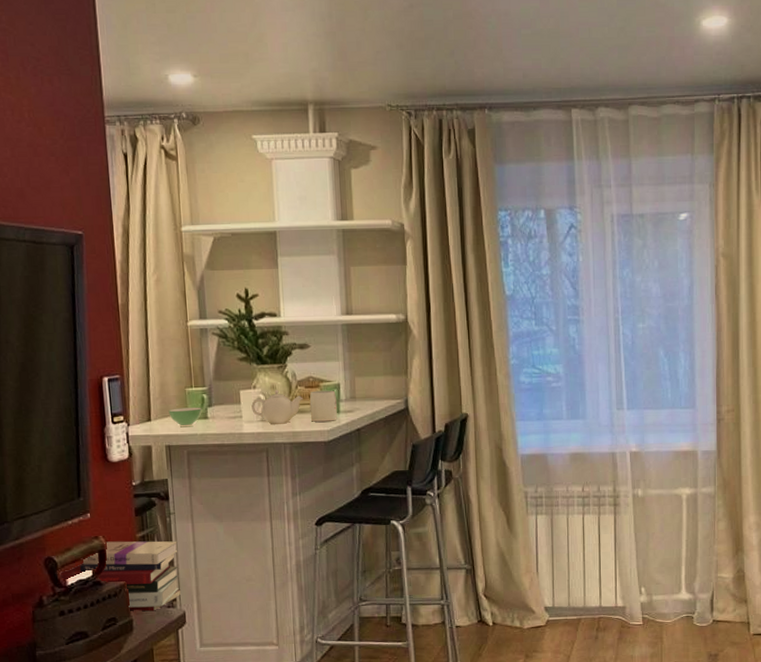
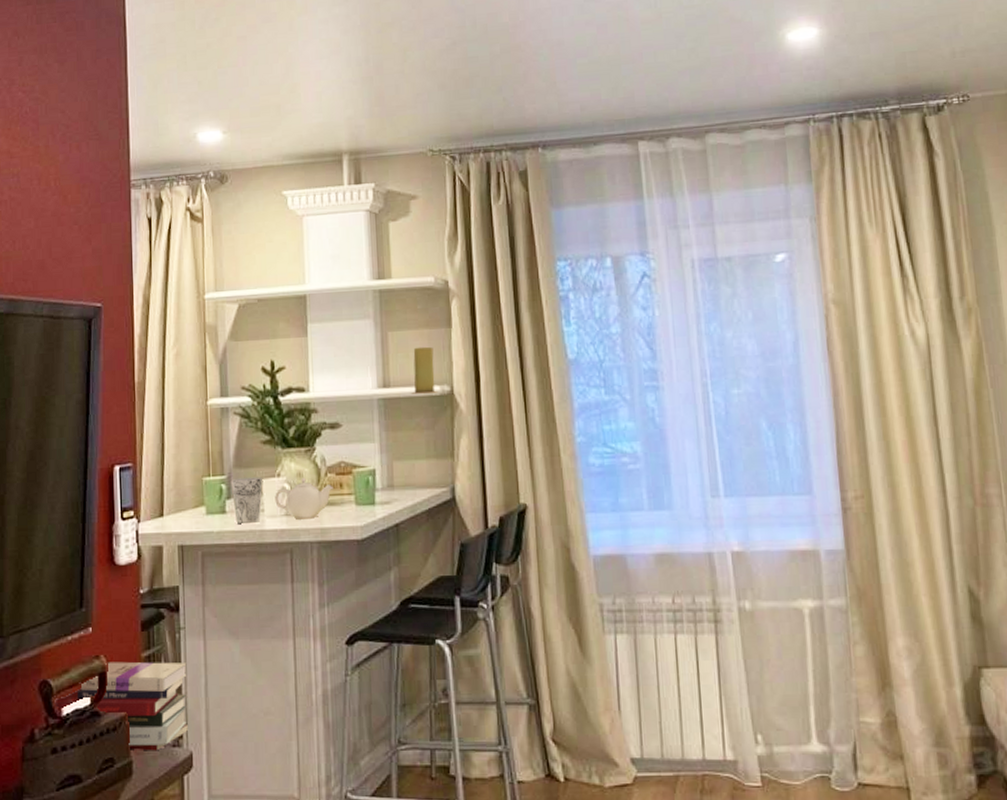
bowl: present [168,407,203,428] -> none [183,499,221,524]
cup: none [211,388,241,429] -> present [230,477,264,525]
mug: present [309,390,338,422] -> none [340,477,373,516]
candle: none [371,280,393,321] -> present [411,346,437,394]

